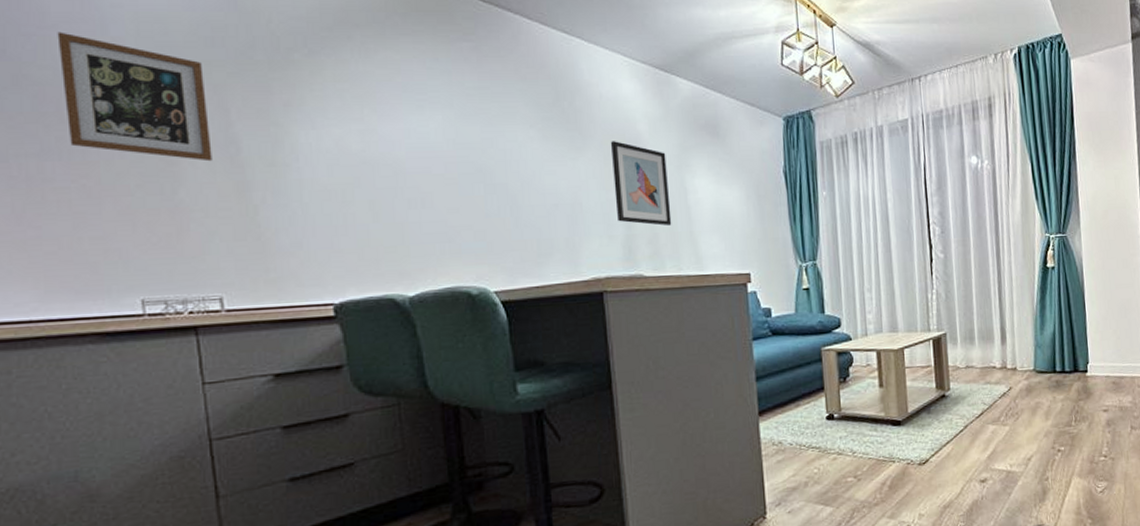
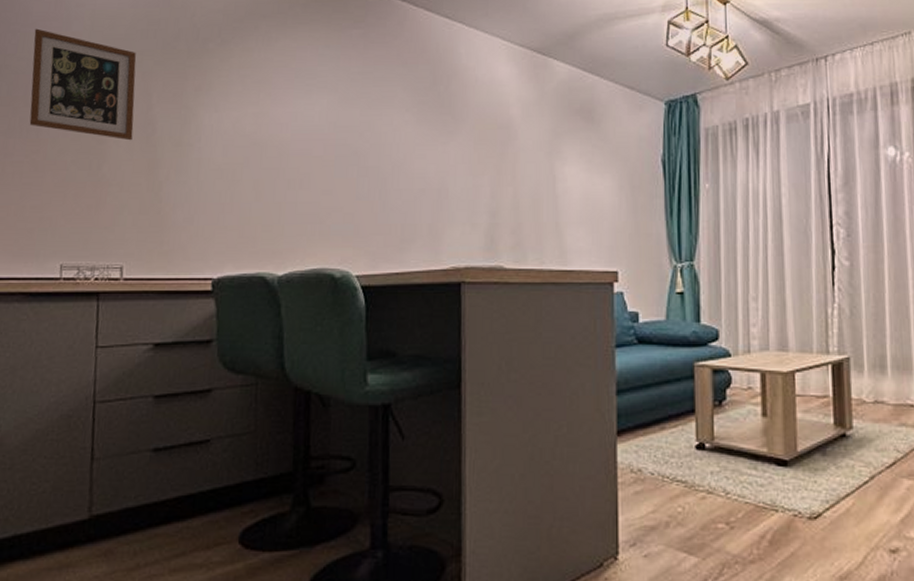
wall art: present [610,141,672,226] -> none [481,125,538,215]

